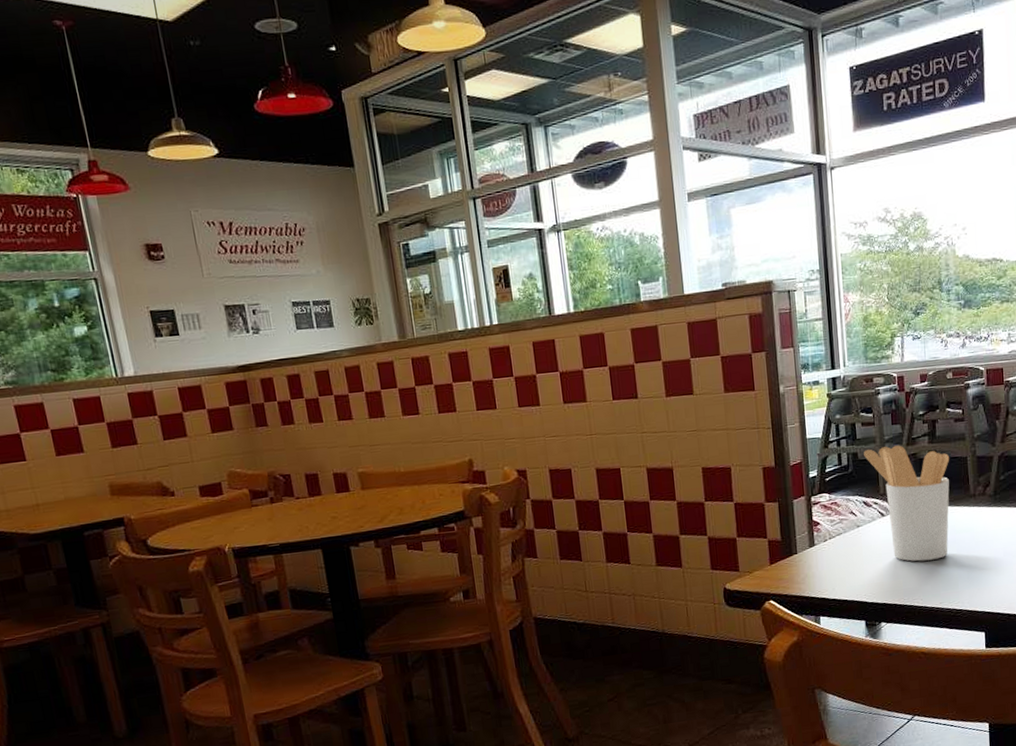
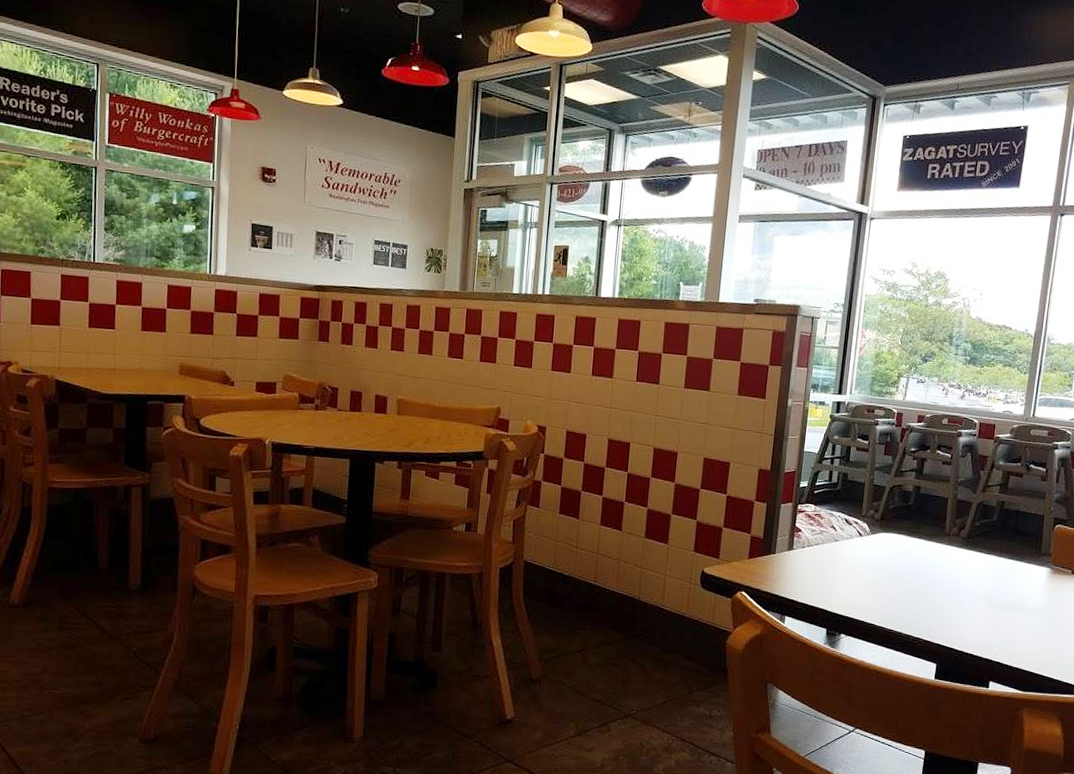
utensil holder: present [864,445,950,562] -> none [853,472,932,586]

